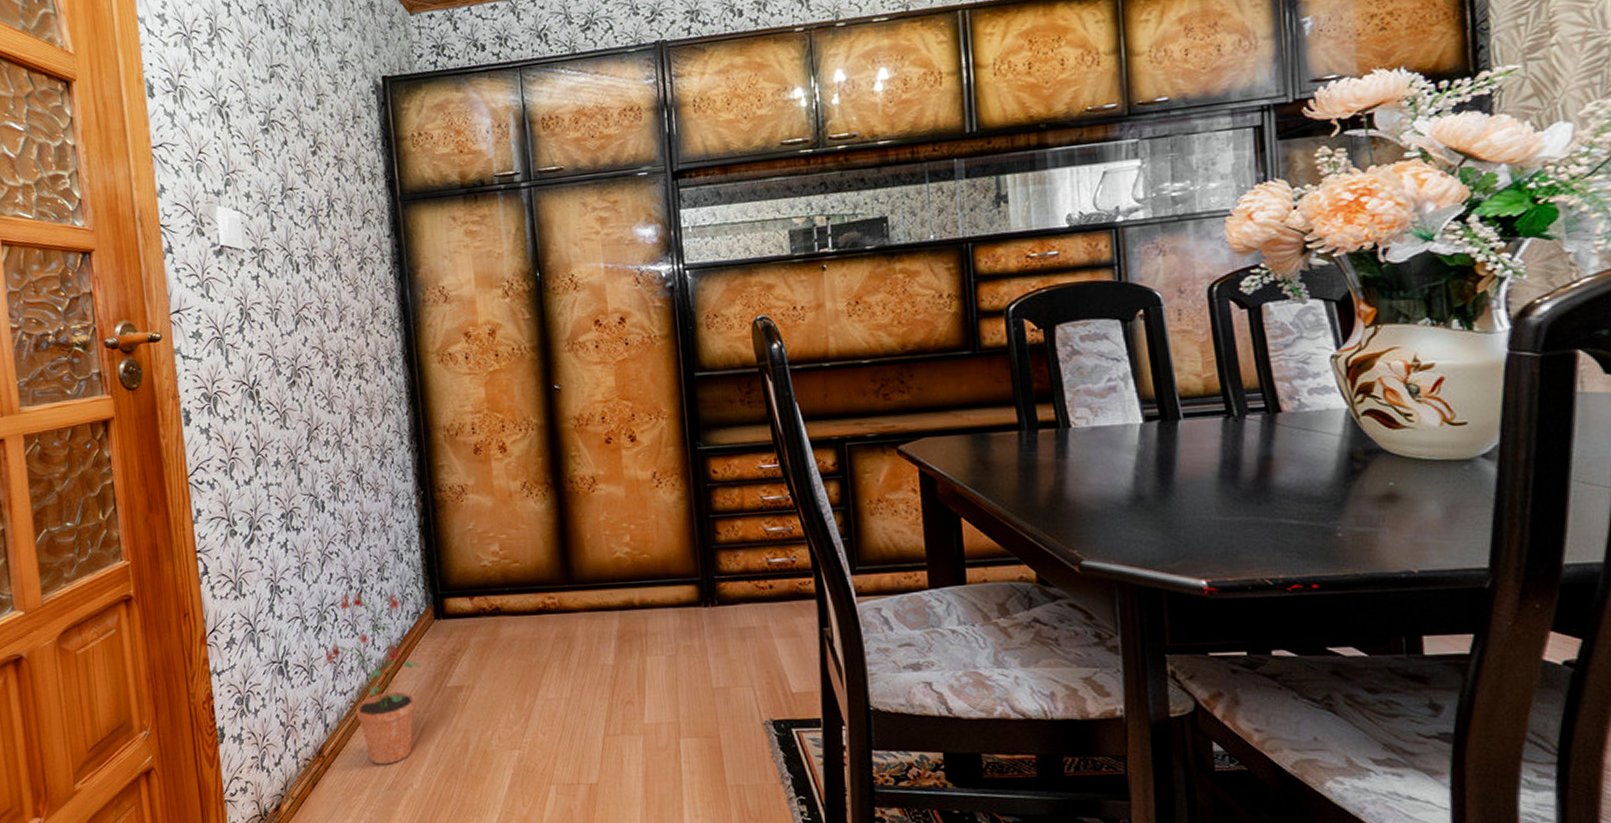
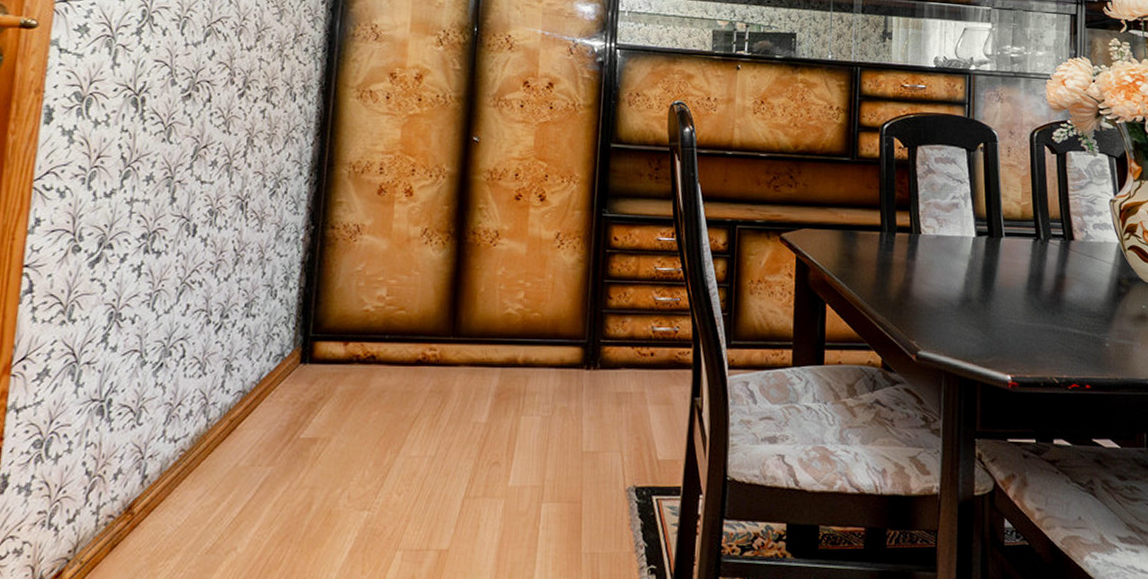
potted plant: present [324,591,421,765] -> none [158,327,274,525]

